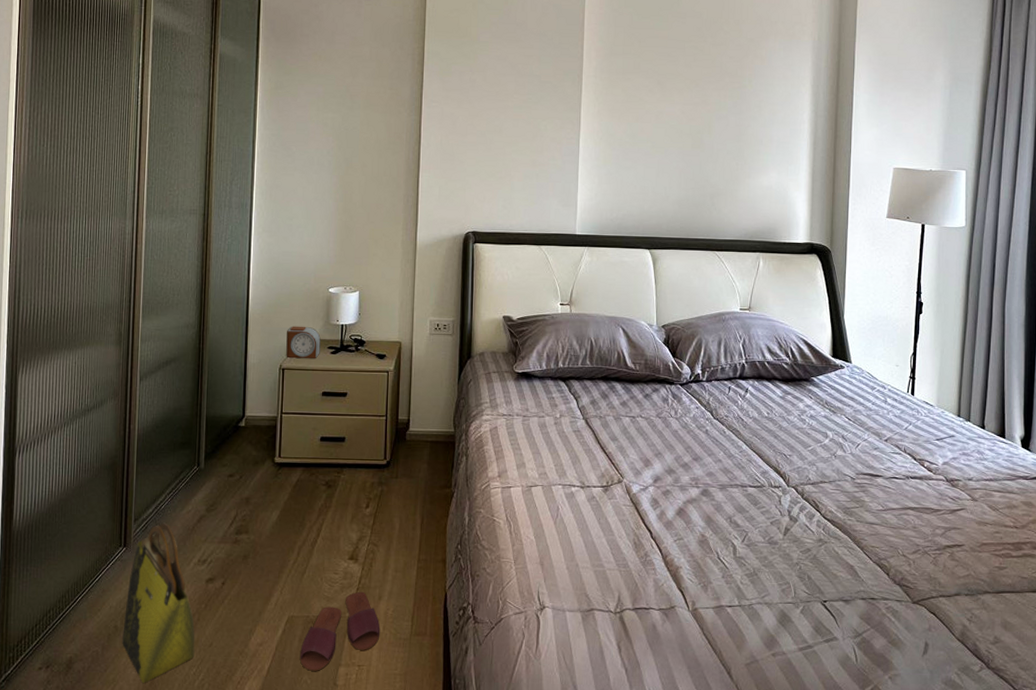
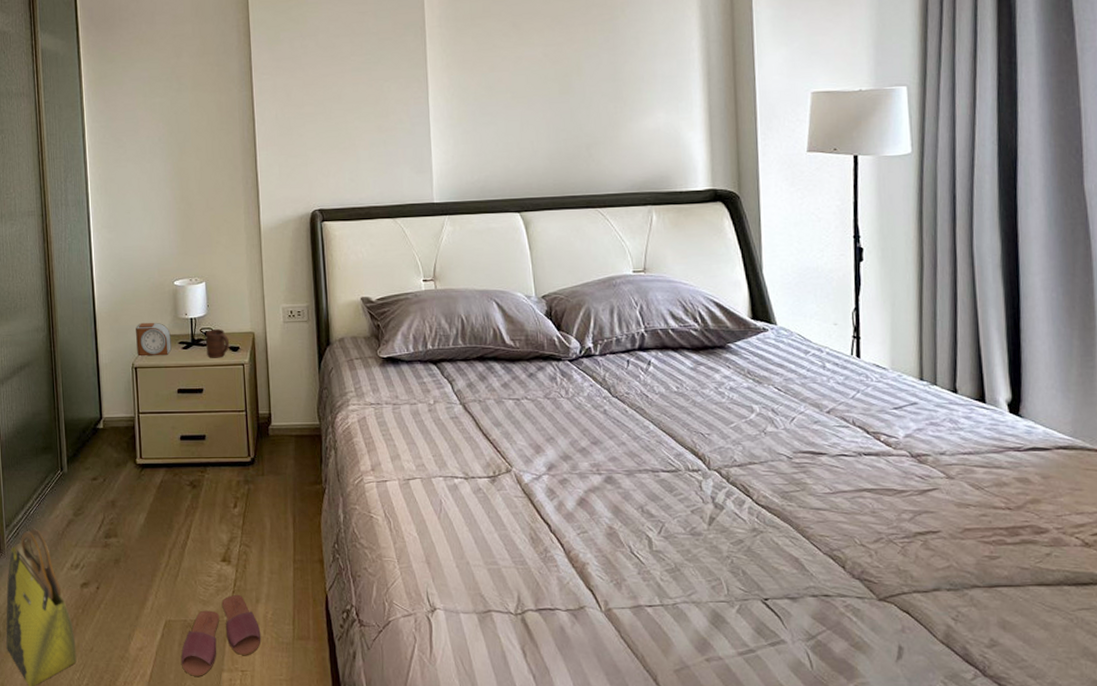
cup: none [354,336,377,364] -> present [206,328,230,358]

